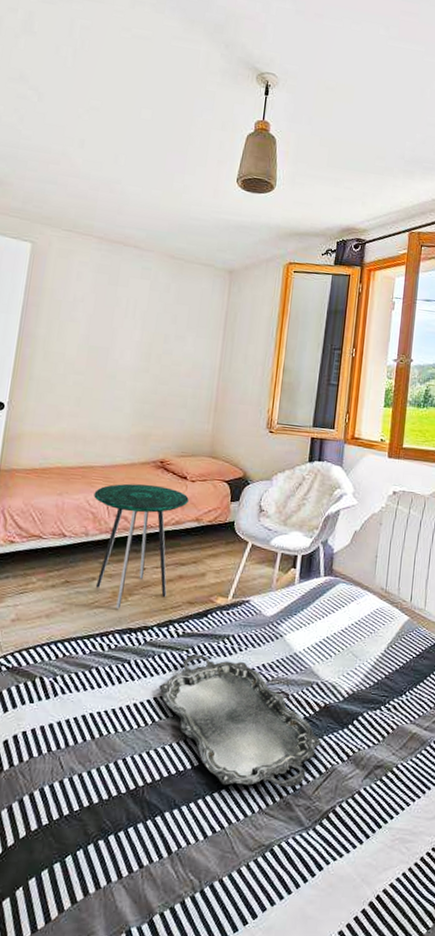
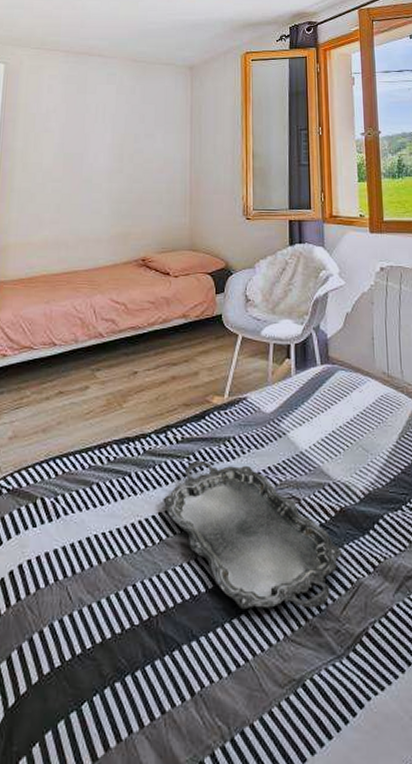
side table: present [94,483,189,609] -> none [80,284,174,417]

